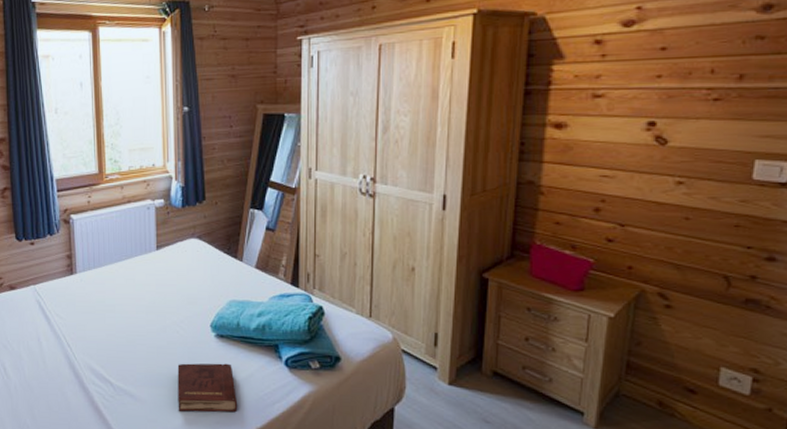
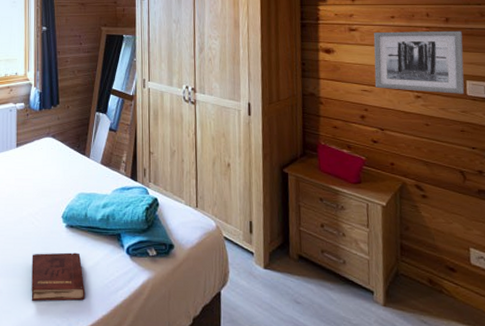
wall art: none [621,91,761,178] -> present [373,30,465,94]

